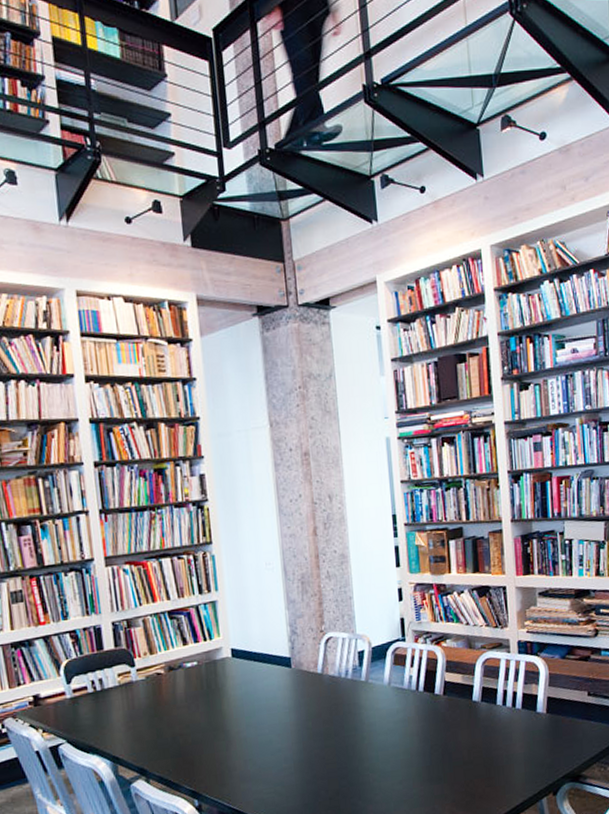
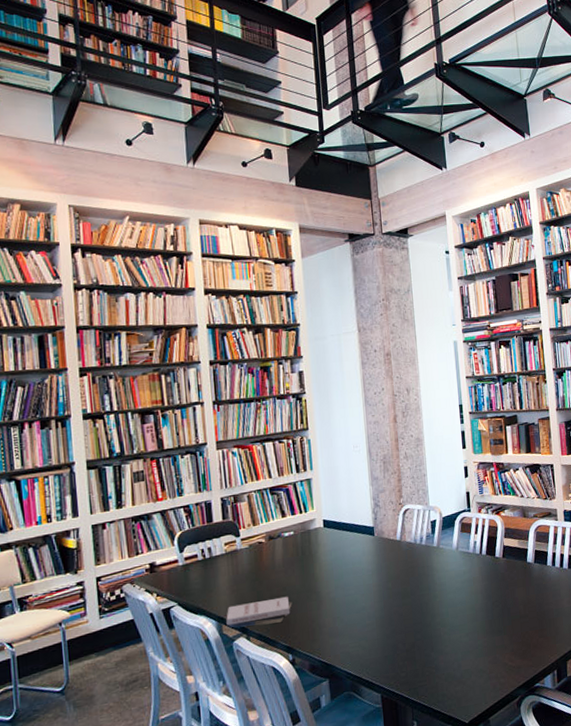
books: none [122,734,197,769] -> present [226,596,292,628]

